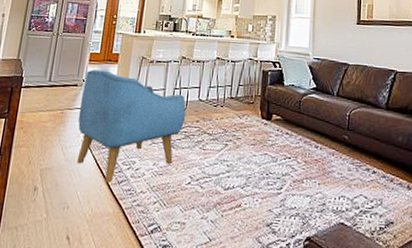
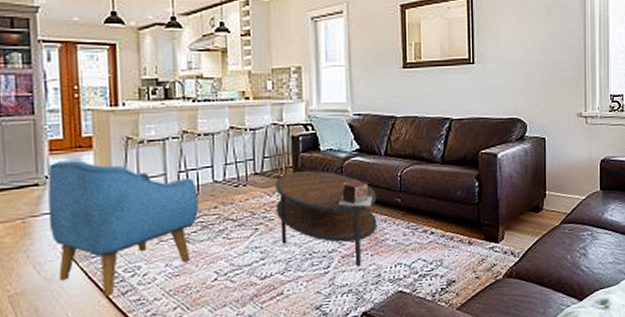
coffee table: none [244,100,327,194] -> present [275,170,377,268]
decorative box: none [294,113,325,141] -> present [338,179,374,209]

